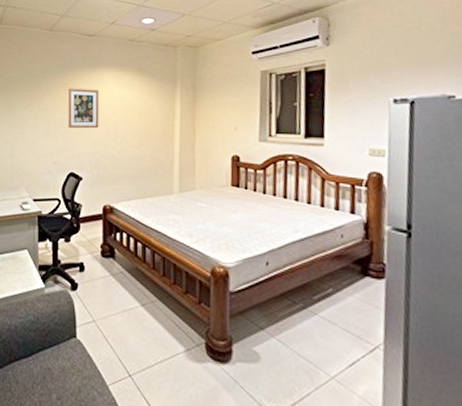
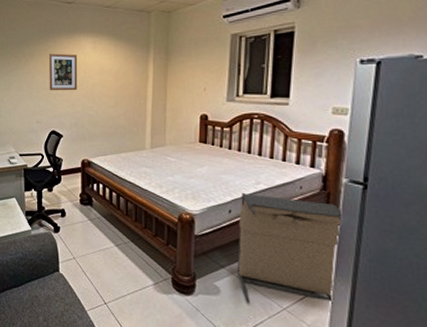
laundry hamper: none [277,243,389,372] -> present [236,193,343,304]

